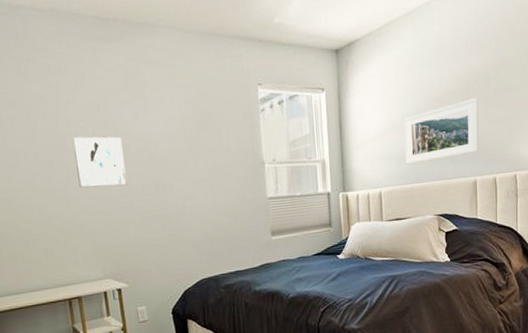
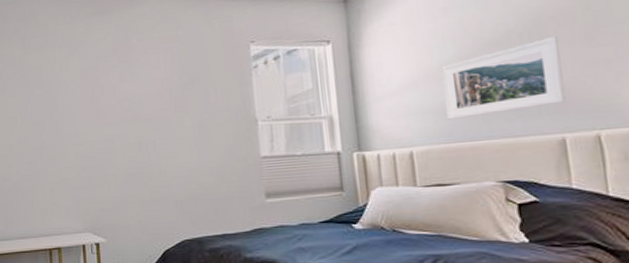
wall art: present [73,136,127,188] -> none [63,98,111,146]

